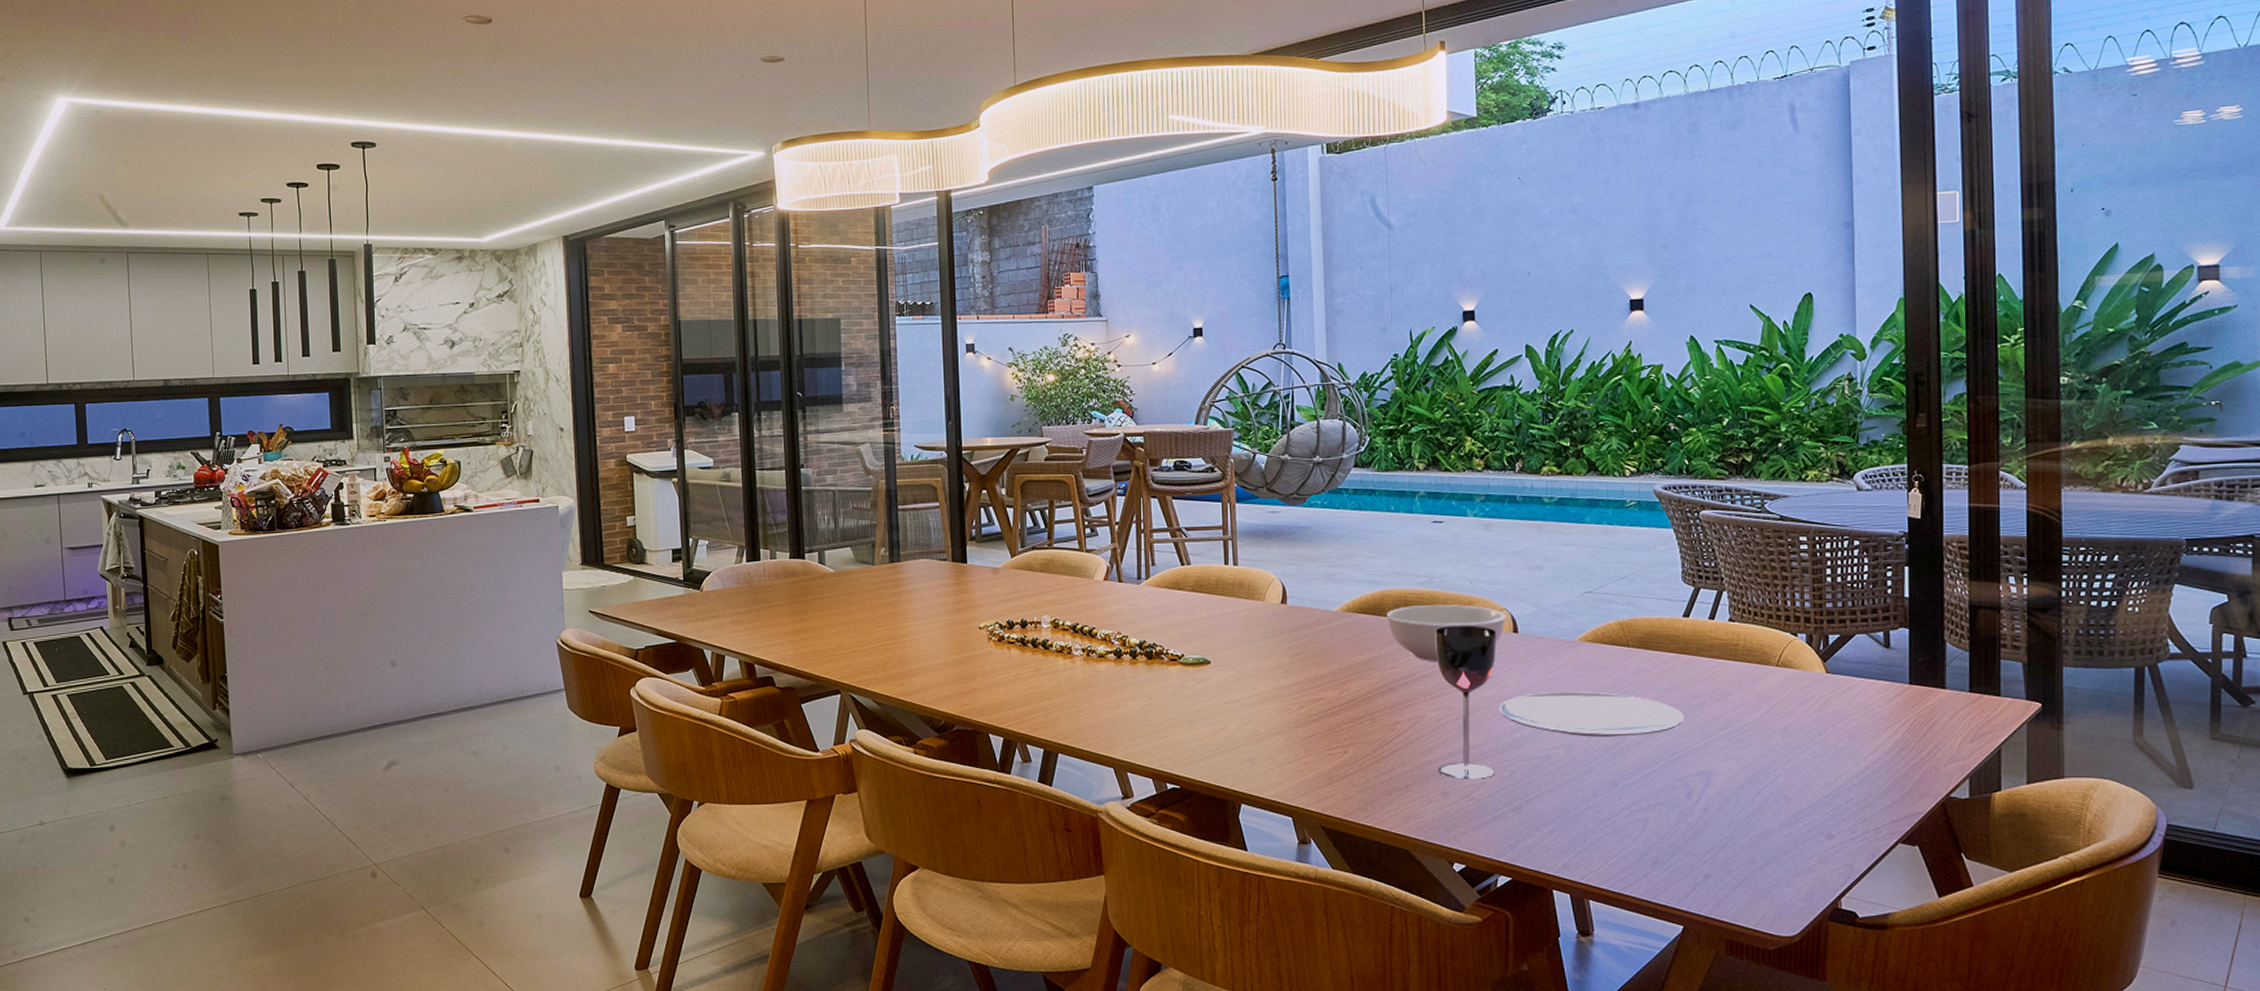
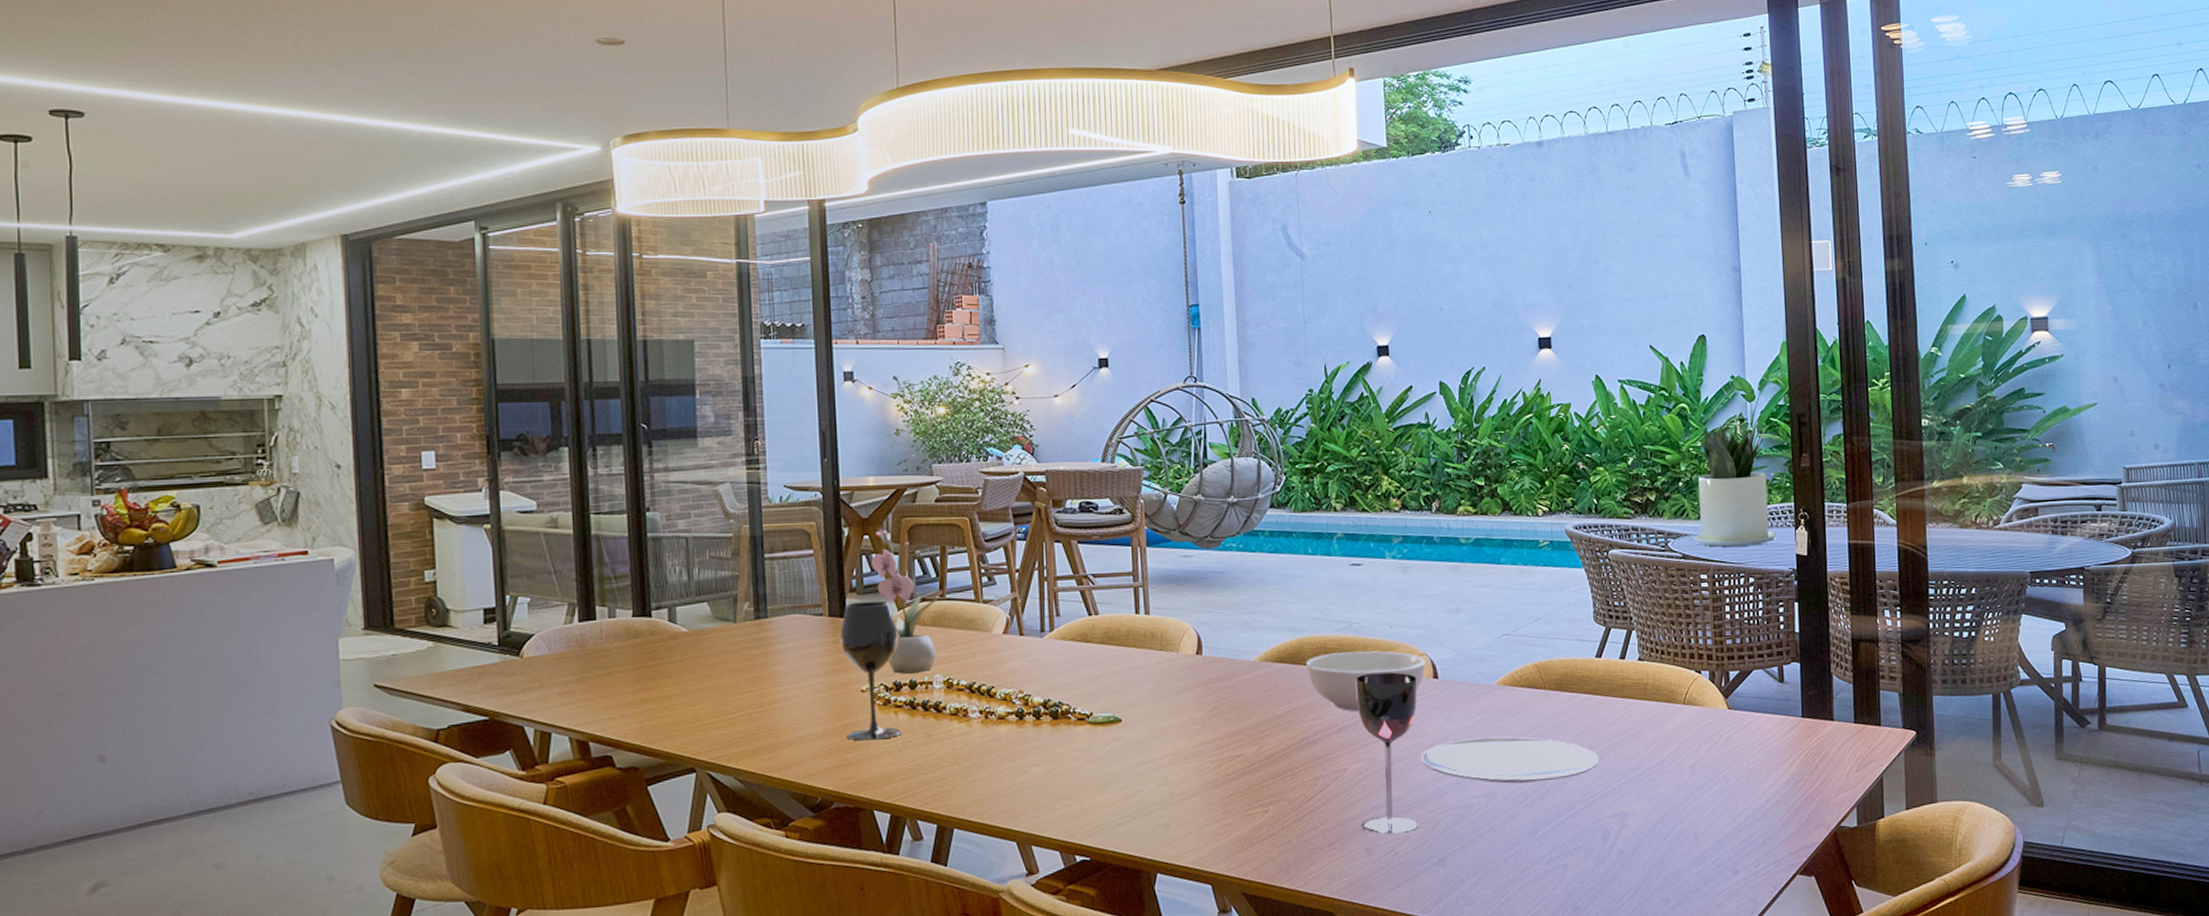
wineglass: none [961,548,1014,672] -> present [839,600,902,741]
flower arrangement: none [989,486,1049,615] -> present [871,530,941,675]
planter: none [1793,383,1887,509] -> present [1694,424,1777,547]

